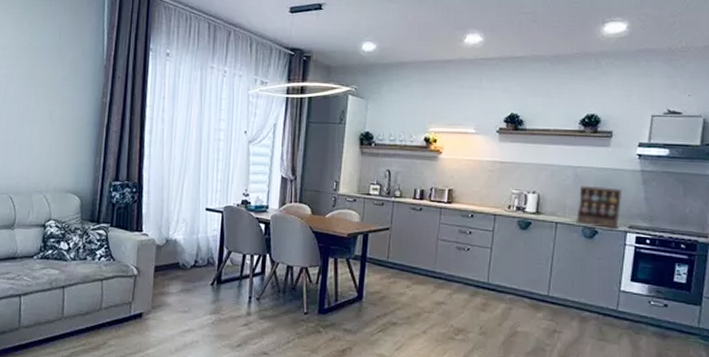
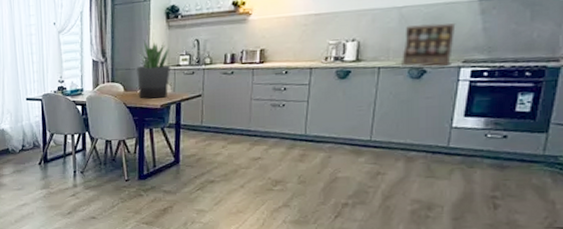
planter: none [326,162,362,227] -> present [136,39,171,99]

